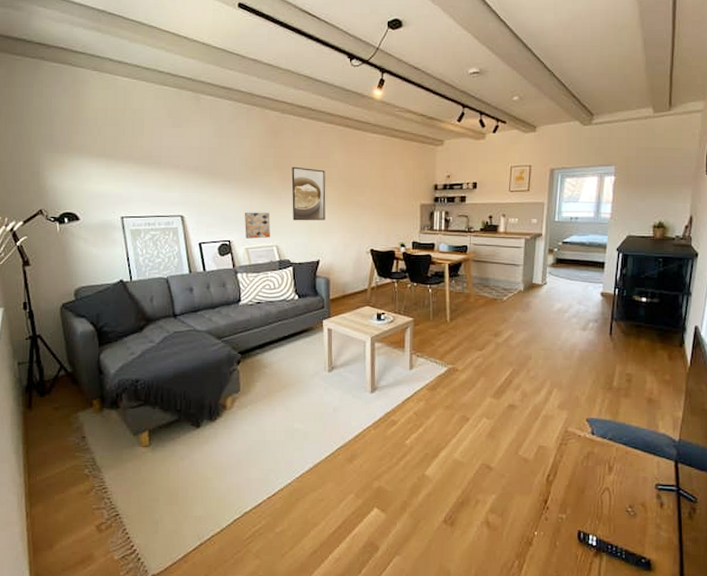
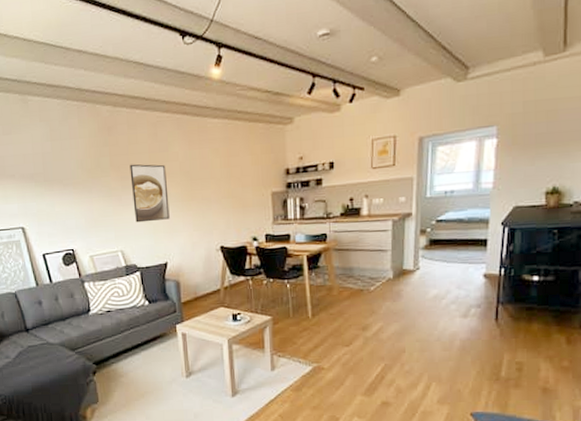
wall art: present [245,212,271,239] -> none [86,216,114,246]

